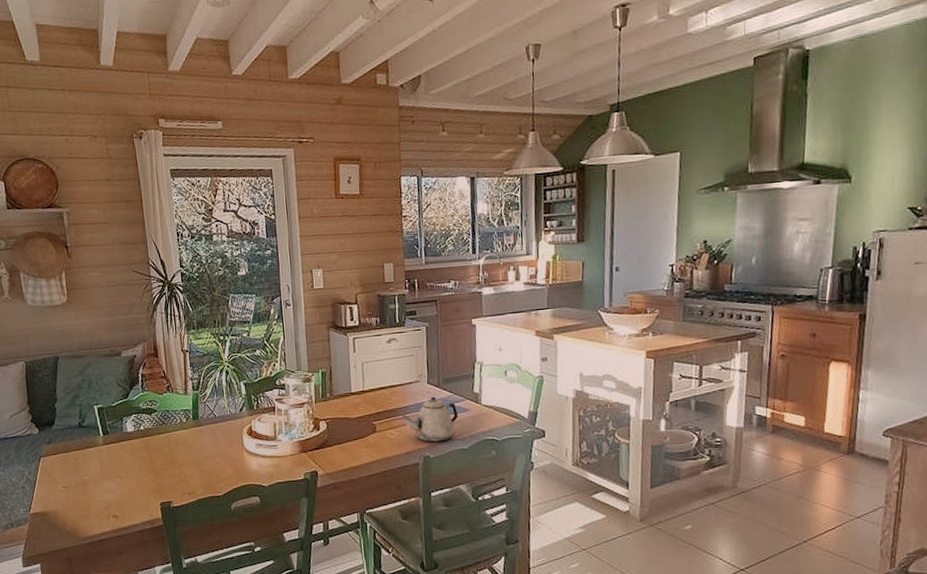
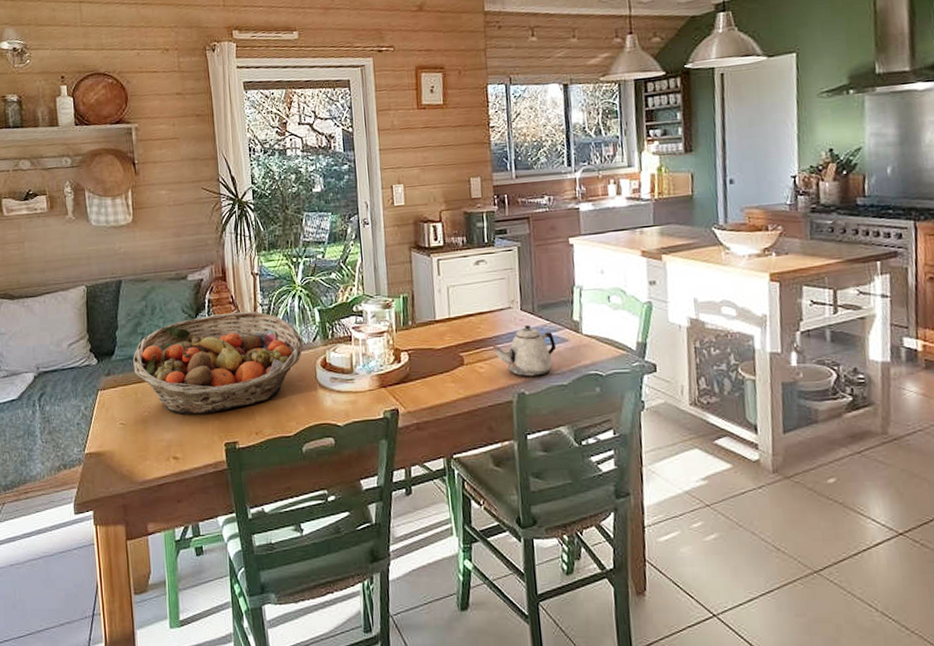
fruit basket: none [72,385,231,478] -> present [133,311,303,415]

